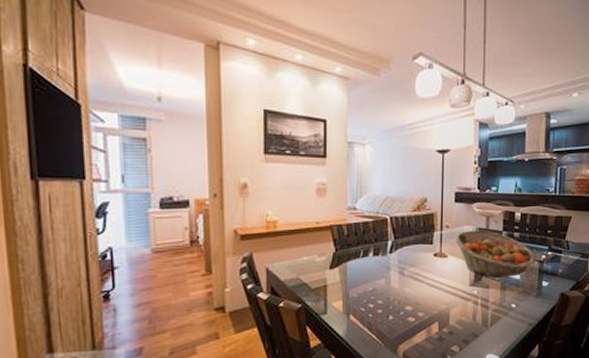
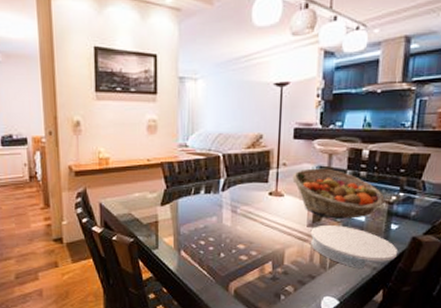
plate: none [472,284,550,326] -> present [310,225,398,270]

